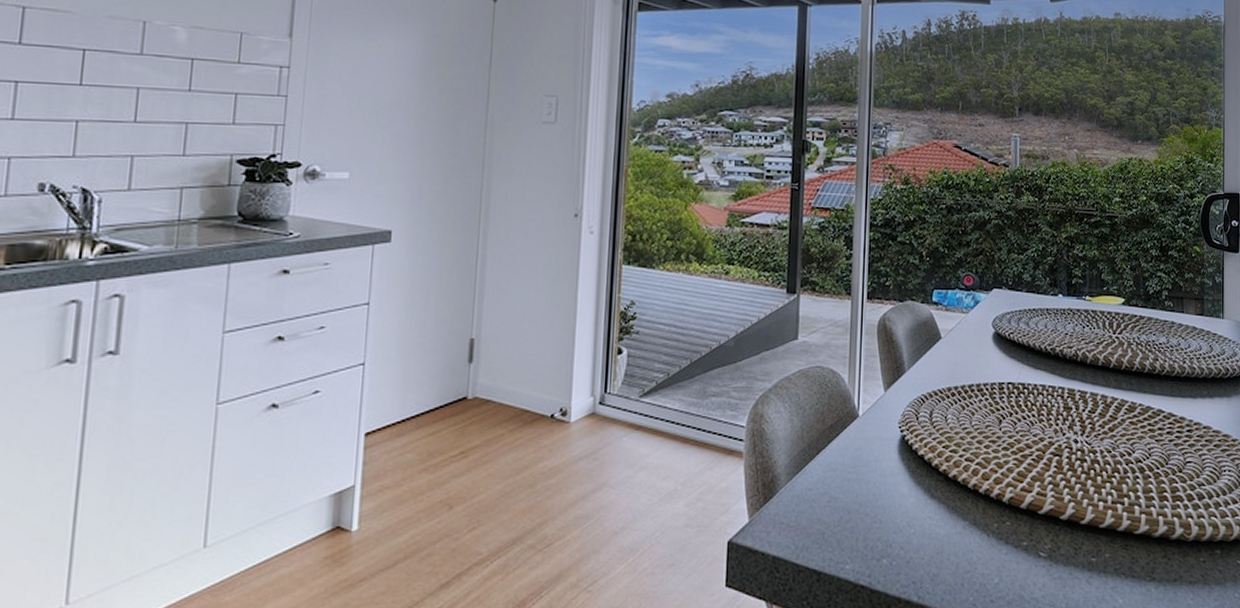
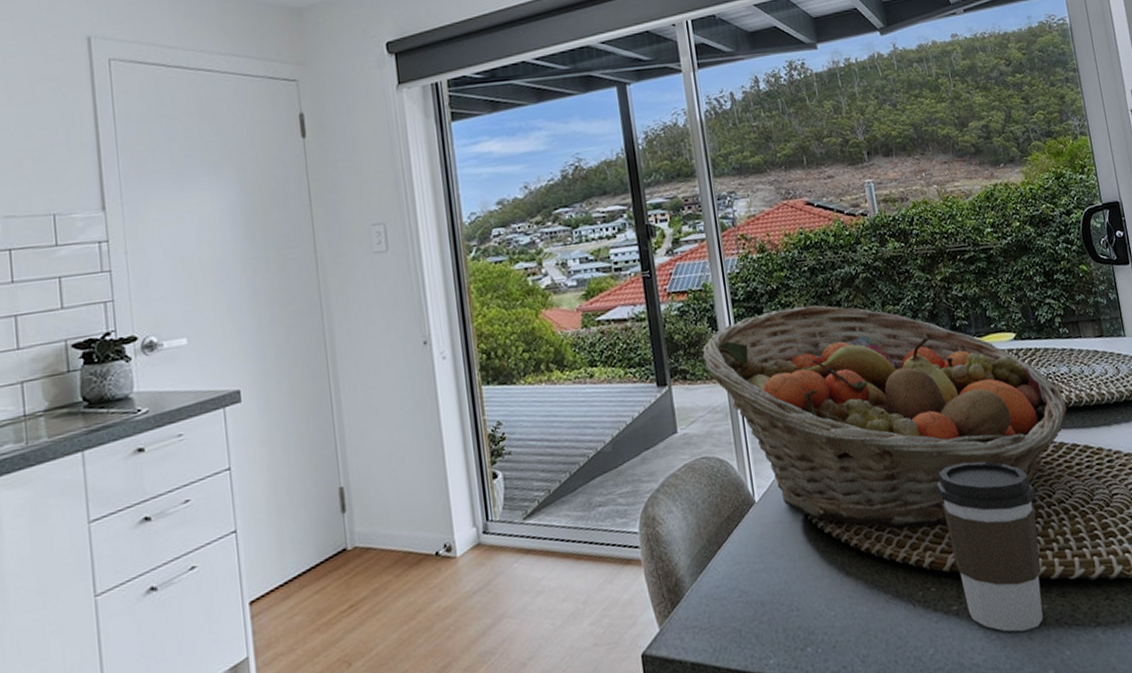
fruit basket: none [834,240,1160,466] -> present [702,305,1068,529]
coffee cup: none [1028,410,1117,575] -> present [937,461,1043,632]

